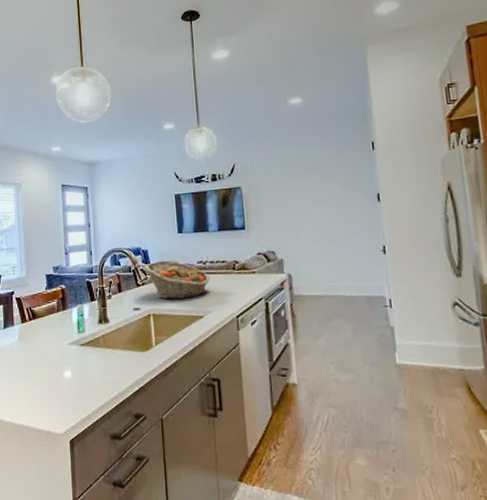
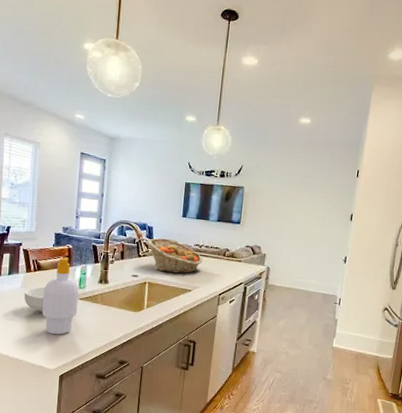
cereal bowl: none [21,337,44,366] -> present [24,286,46,312]
soap bottle: none [42,299,80,391] -> present [42,257,79,335]

